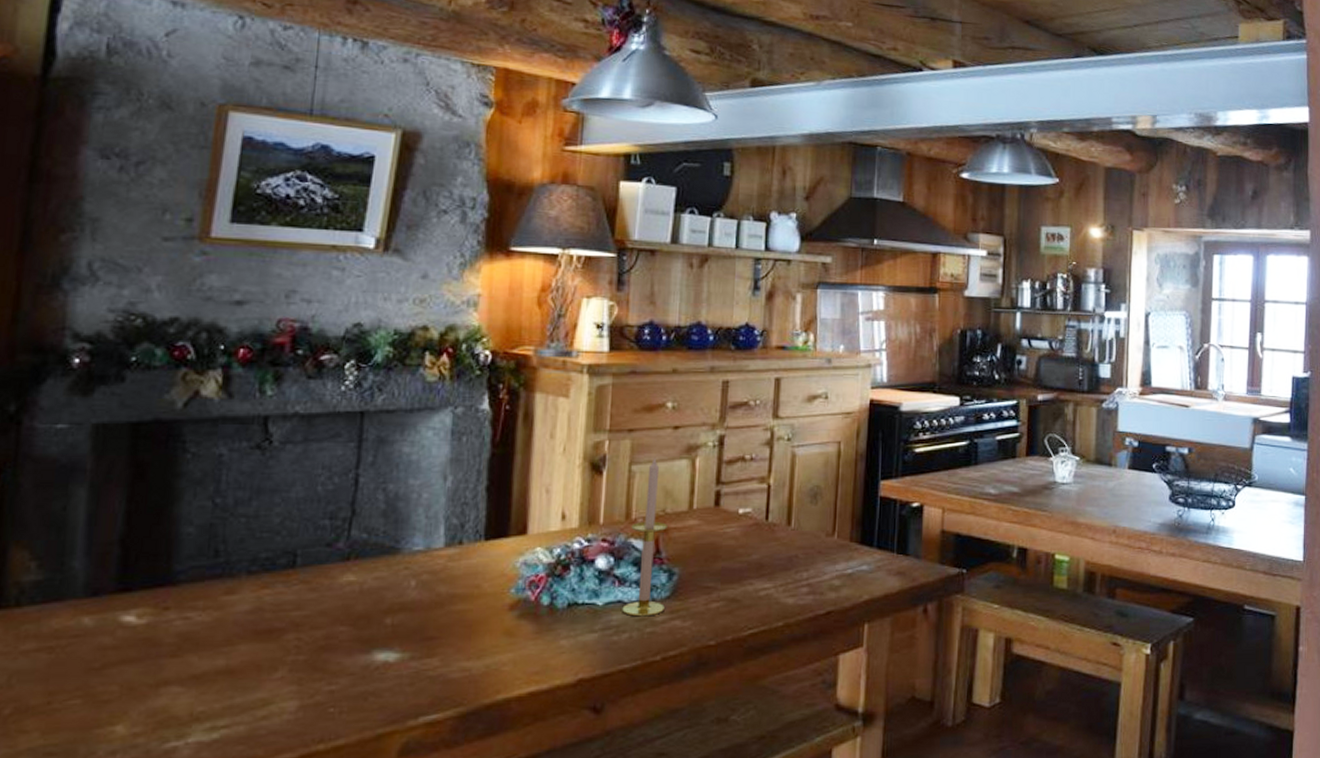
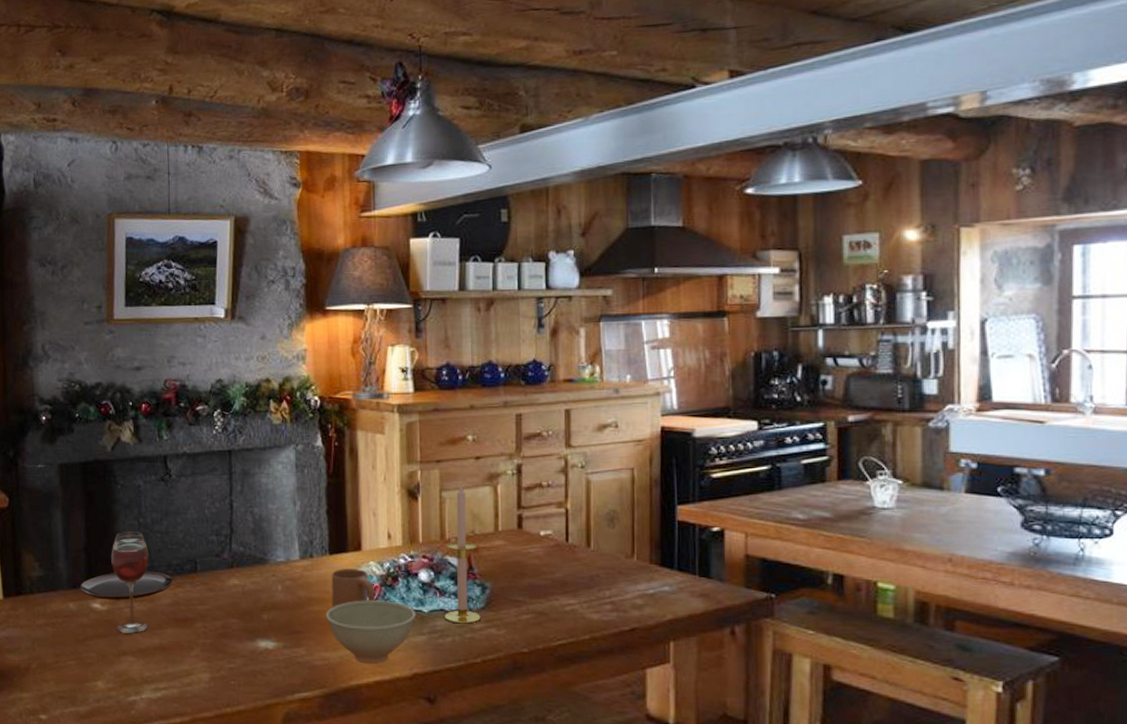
plate: none [104,568,258,610] -> present [80,571,173,600]
wineglass: none [159,514,224,655] -> present [111,530,149,634]
bowl: none [471,594,589,672] -> present [325,600,416,664]
cup: none [481,557,540,606] -> present [331,569,376,608]

